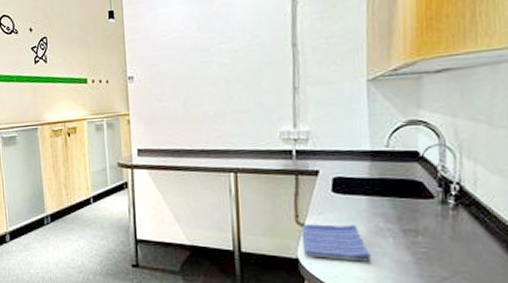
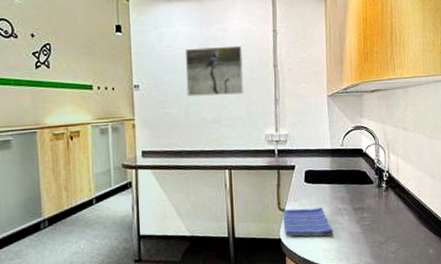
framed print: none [183,22,253,87] -> present [185,45,244,97]

